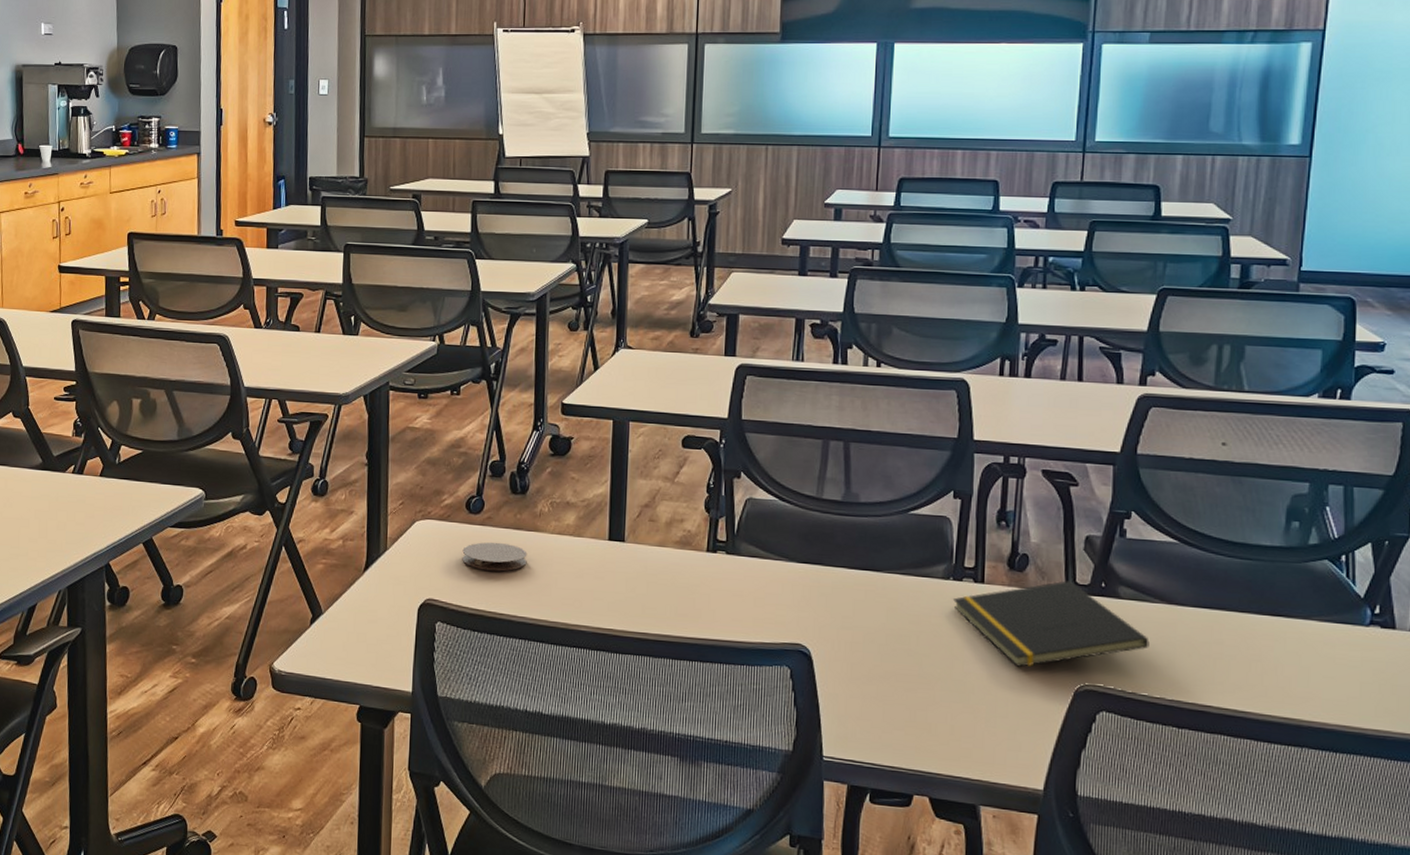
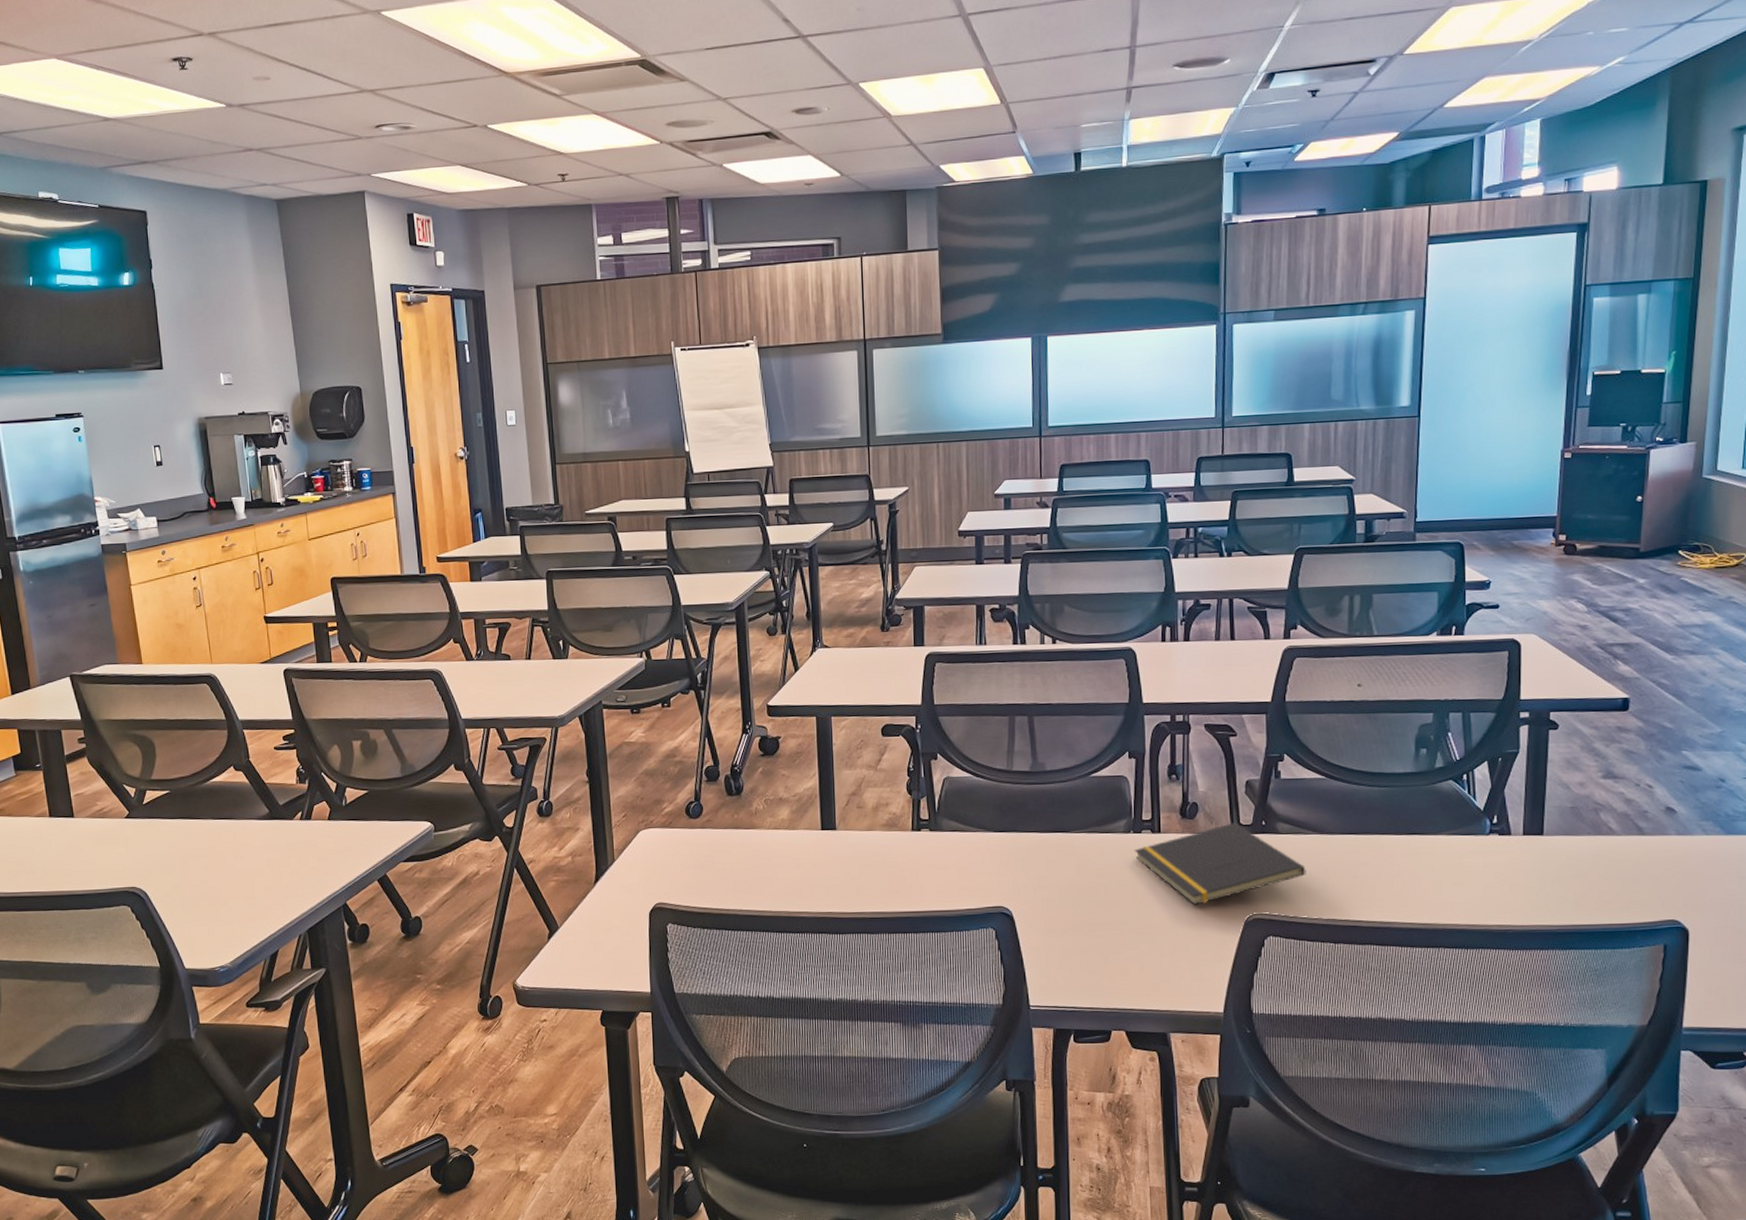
coaster: present [462,542,527,572] -> none [686,842,747,870]

